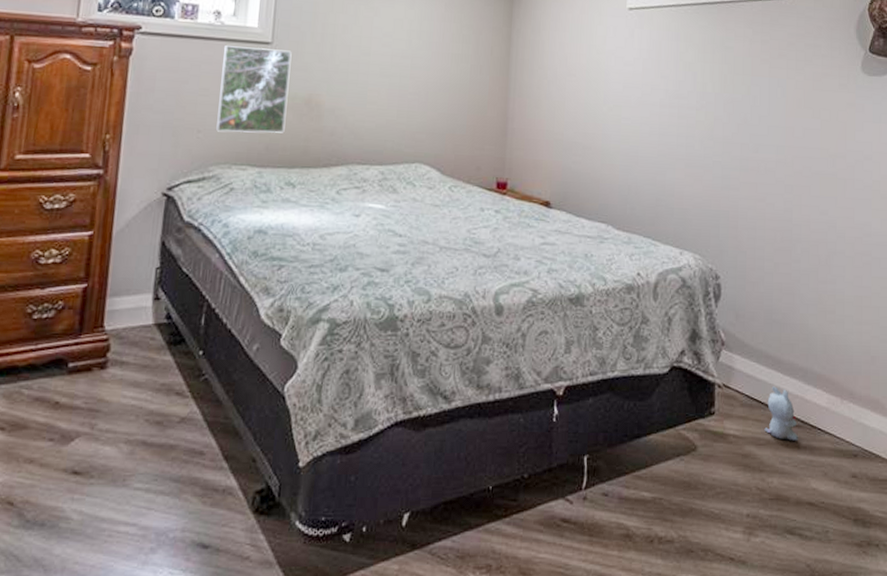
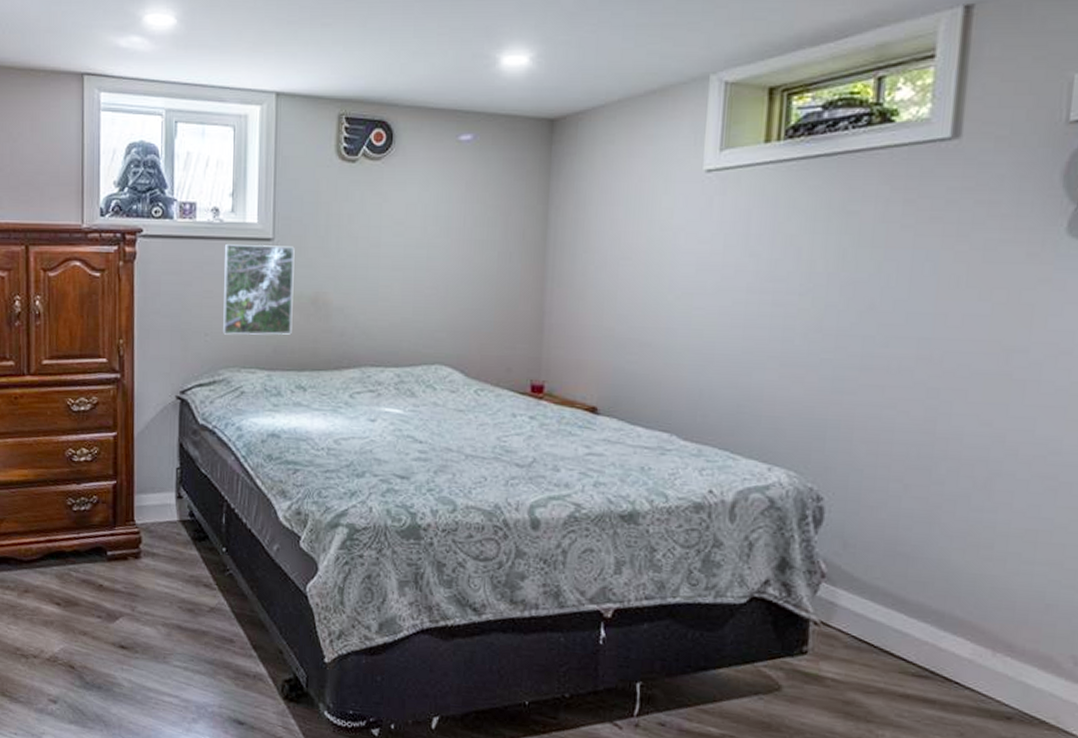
plush toy: present [764,386,799,442] -> none [876,629,926,695]

